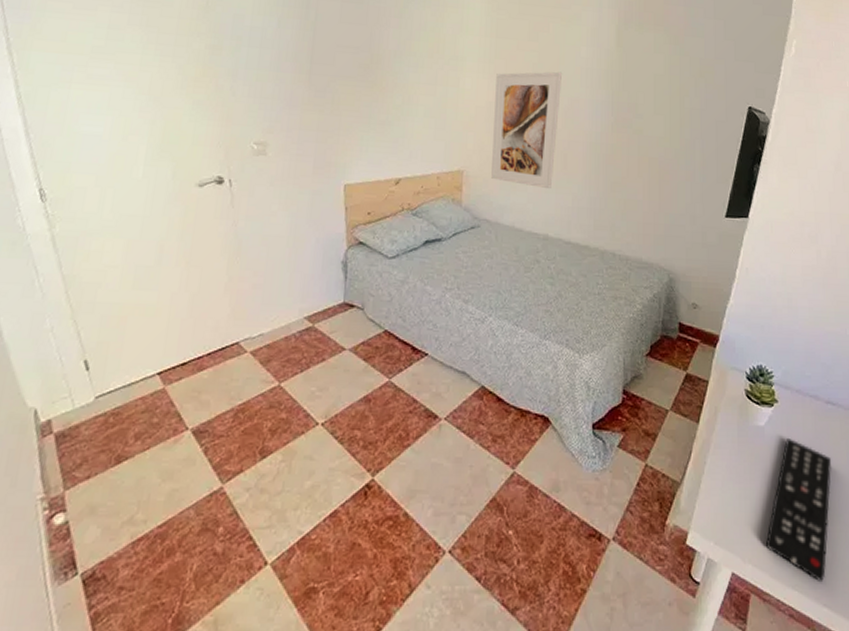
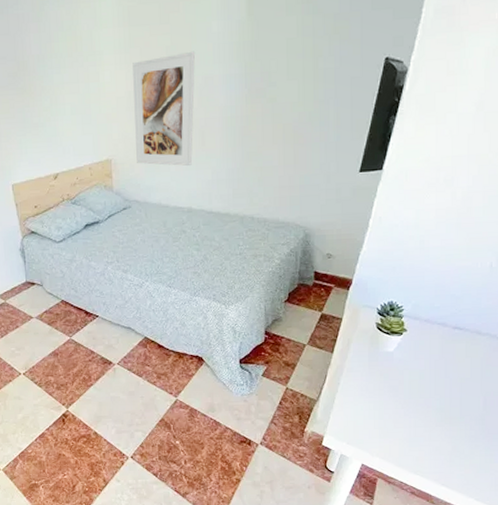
remote control: present [765,439,832,583] -> none [391,360,456,469]

